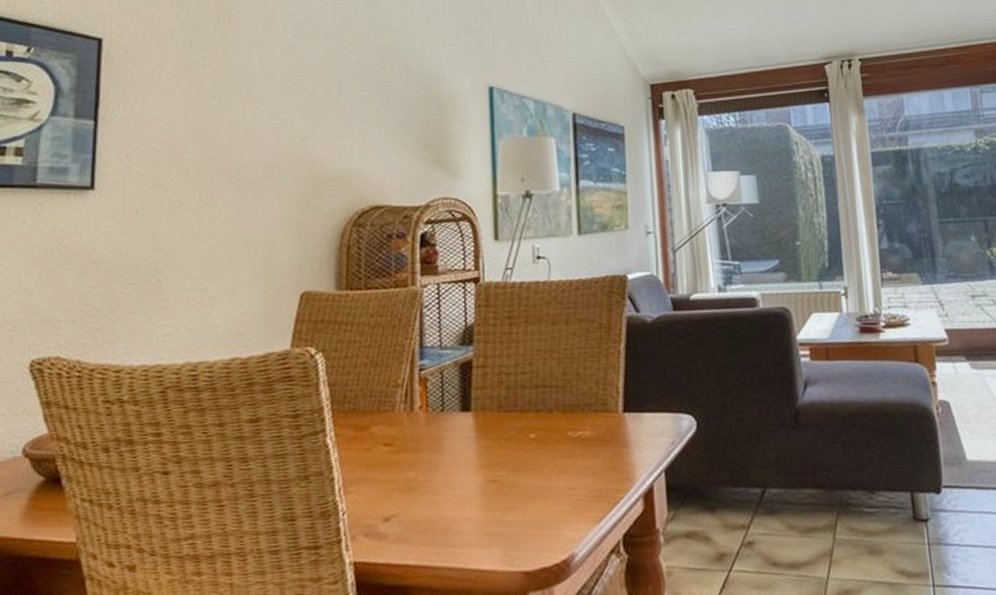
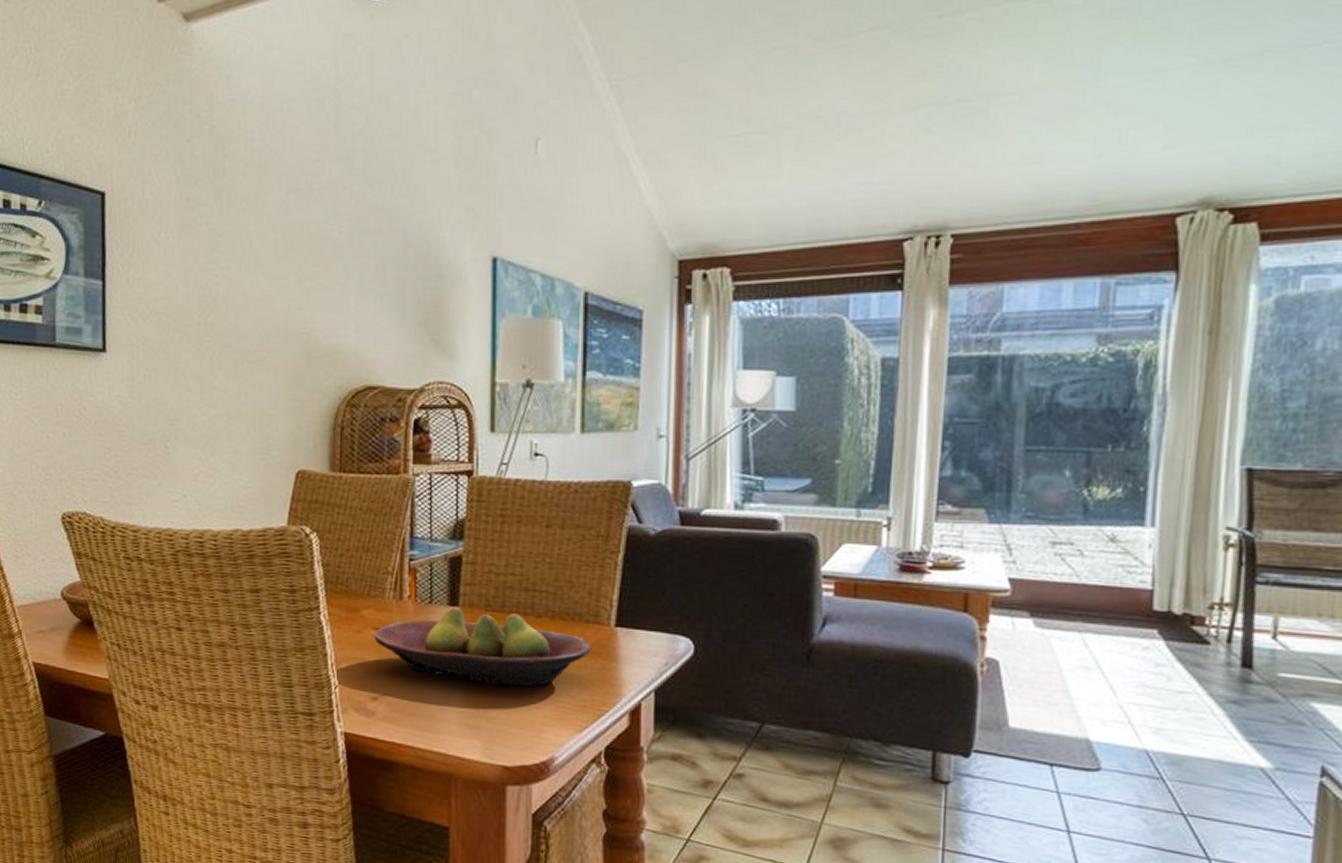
fruit bowl: none [384,411,603,487] -> present [374,606,592,687]

